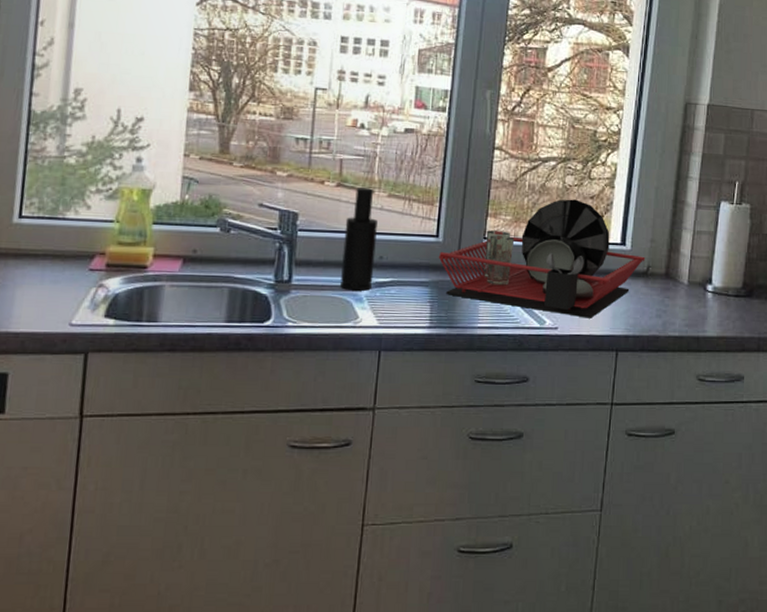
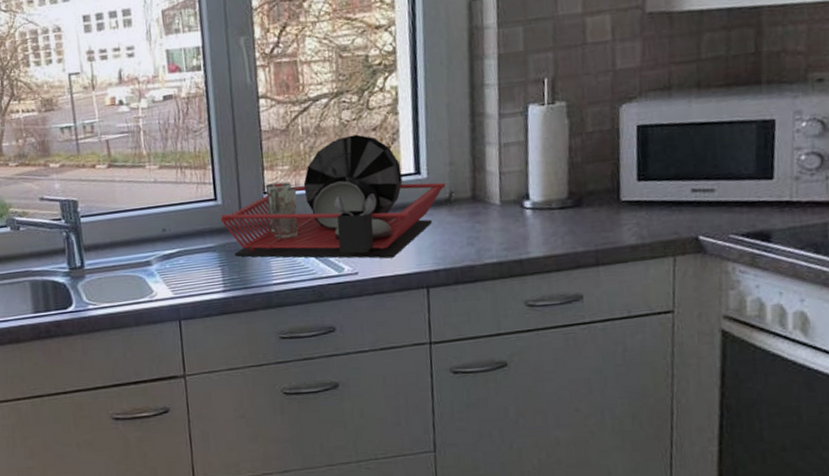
soap dispenser: present [340,187,378,291] -> none [123,163,161,267]

